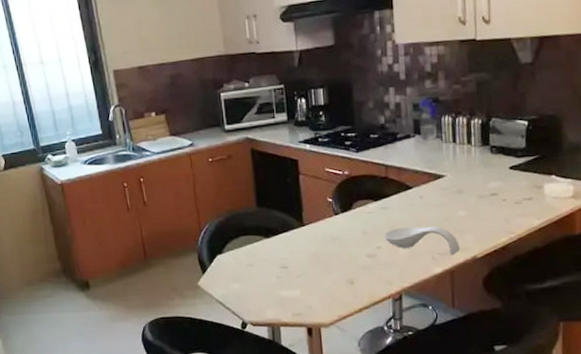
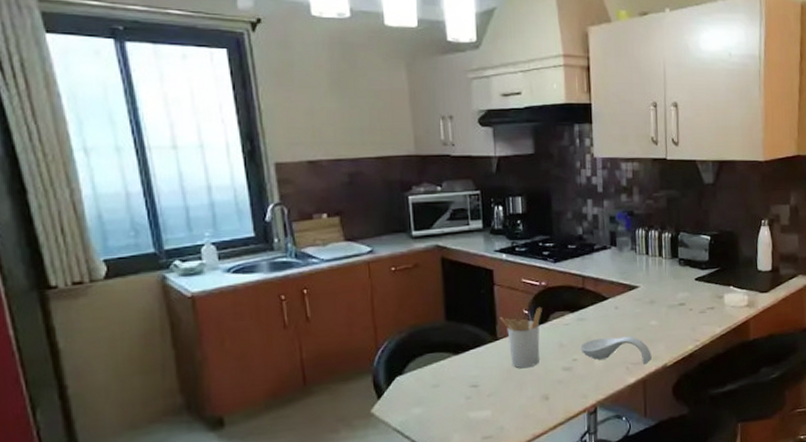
utensil holder: none [305,195,346,254] -> present [500,307,542,369]

